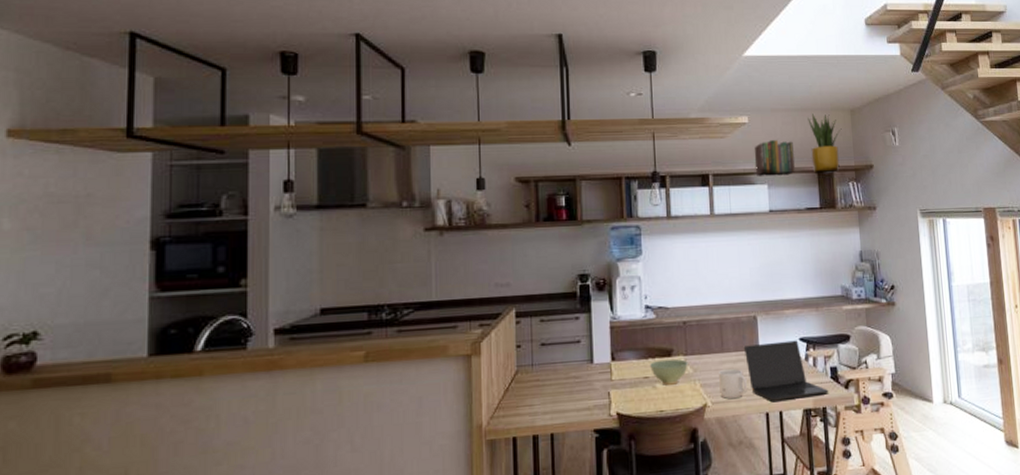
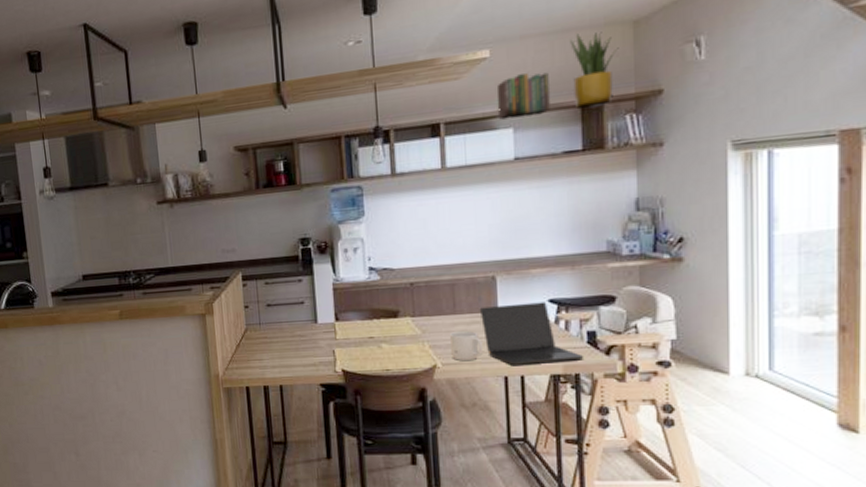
bowl: present [650,359,688,385] -> none [375,320,416,346]

